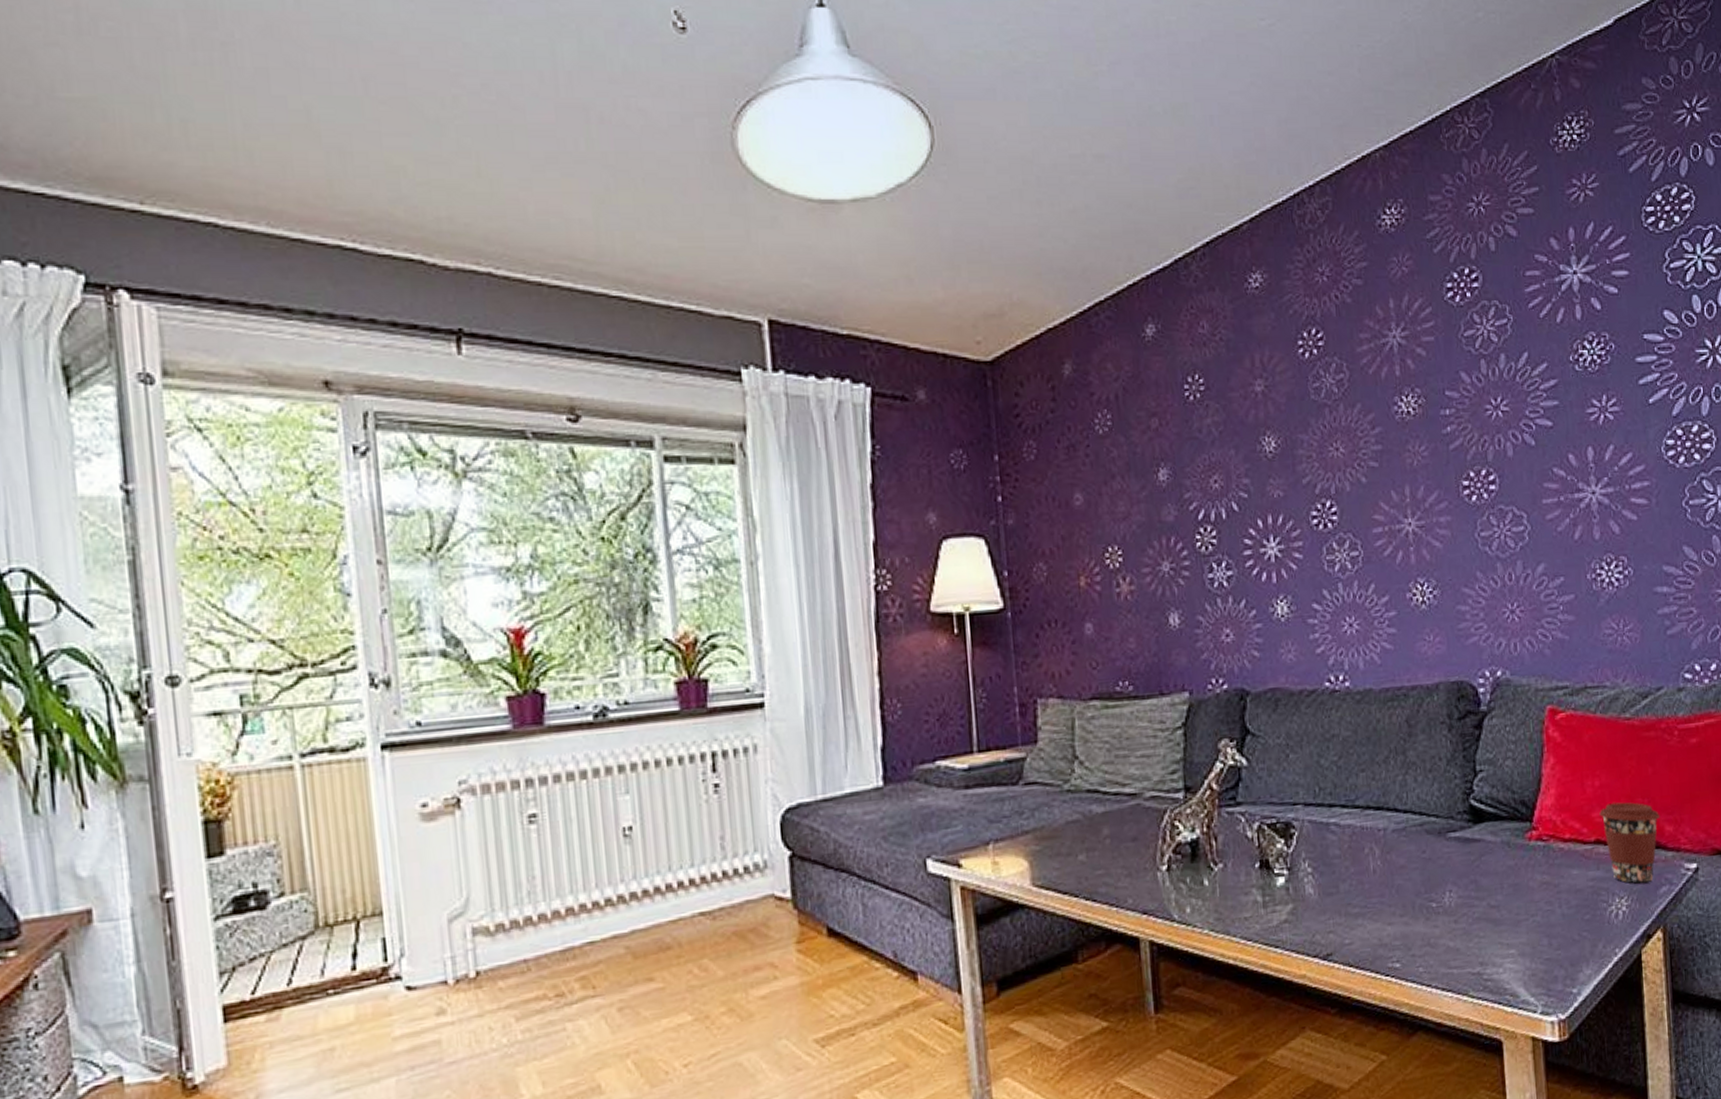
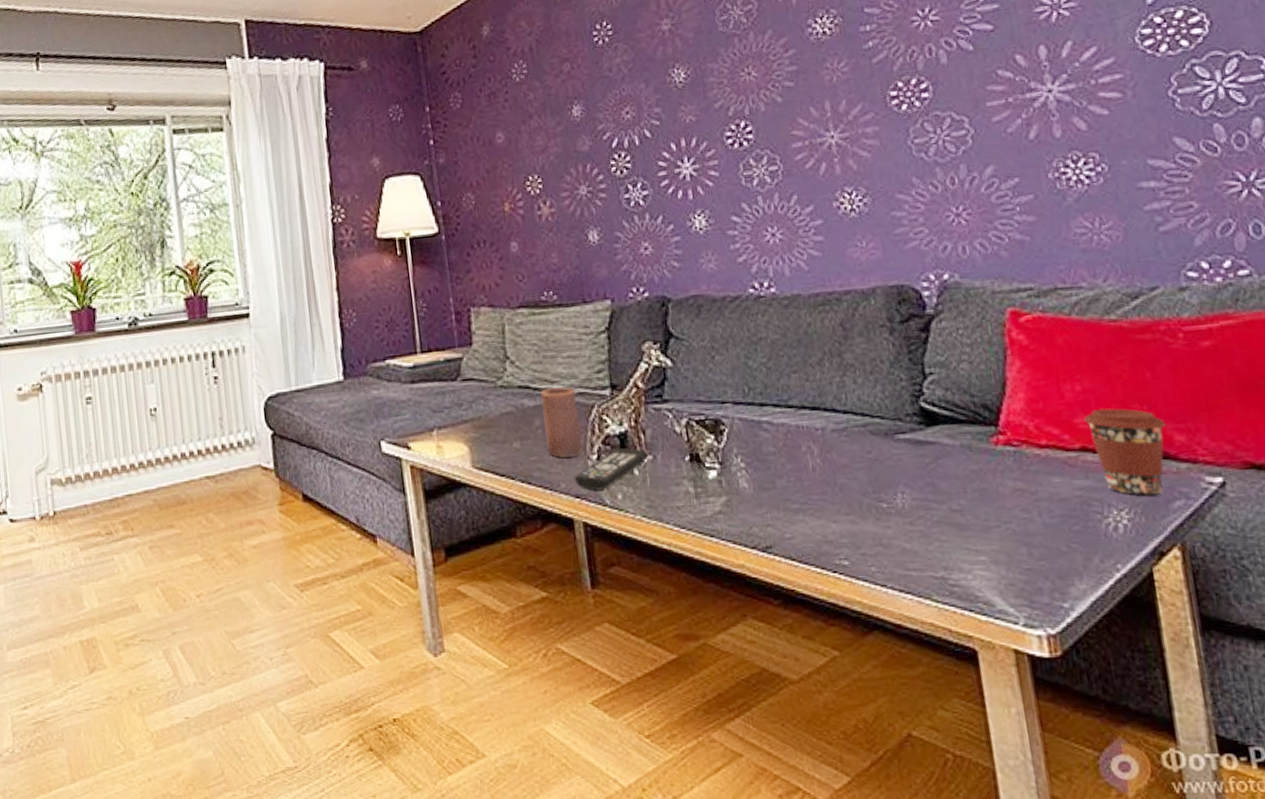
candle: none [1110,790,1153,870] -> present [540,387,583,458]
remote control: none [1141,857,1218,905] -> present [573,448,648,491]

